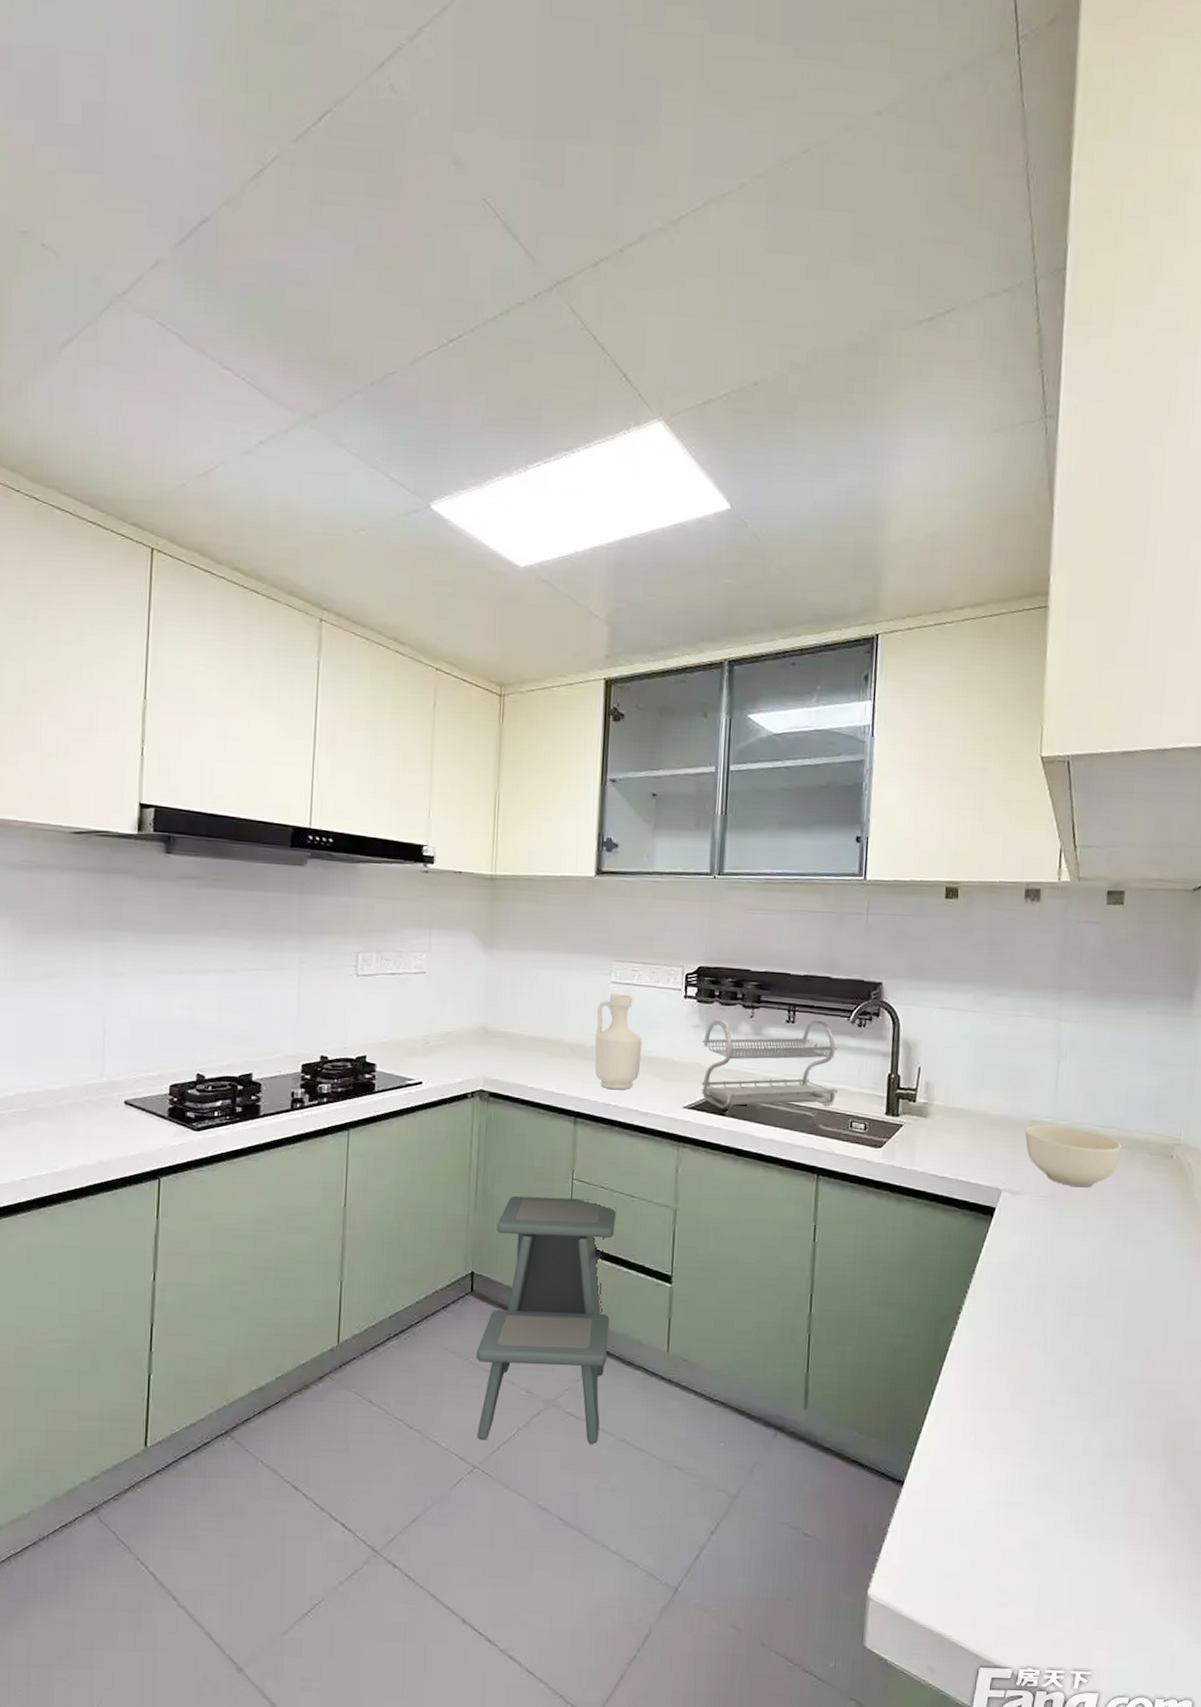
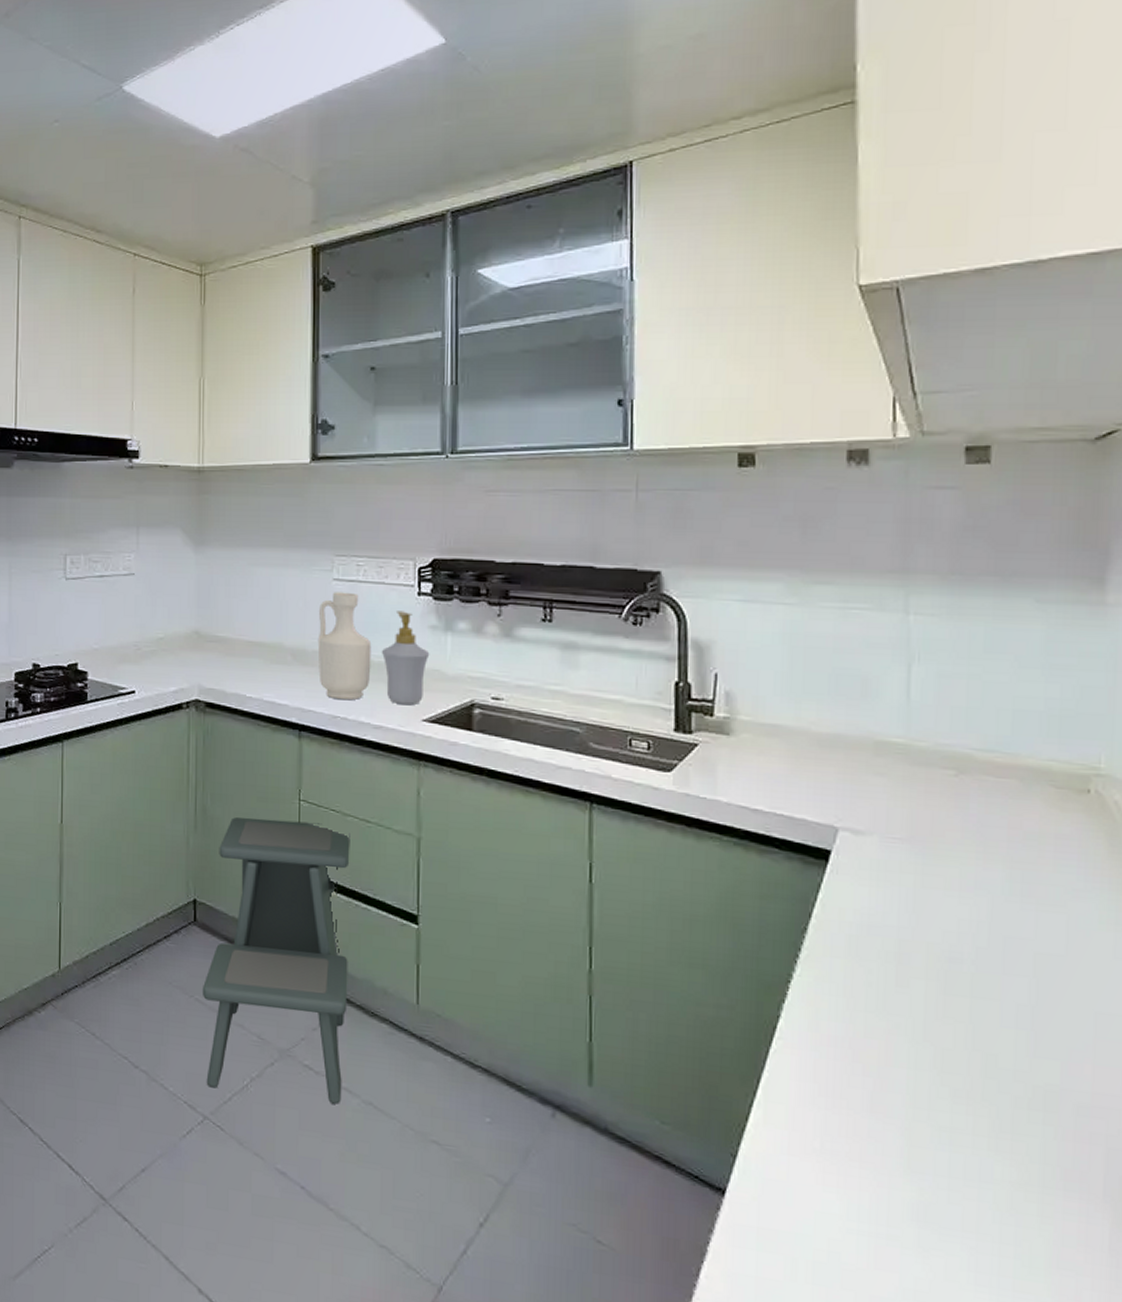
soap bottle: none [651,1011,692,1094] -> present [382,611,430,706]
dish rack: present [701,1020,838,1110] -> none [441,619,610,725]
bowl: present [1024,1125,1122,1188] -> none [866,746,1011,829]

